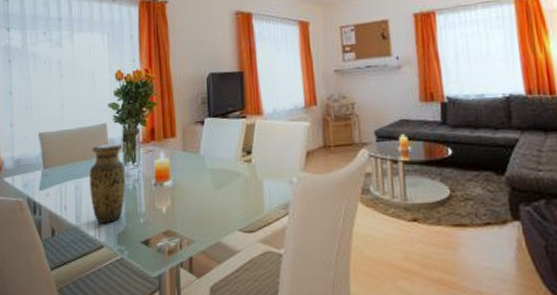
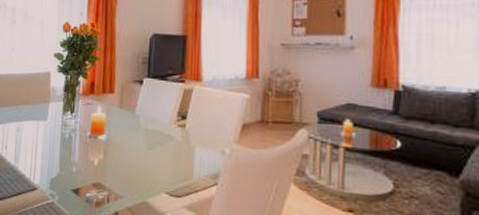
vase: present [90,143,126,223] -> none [29,91,64,167]

